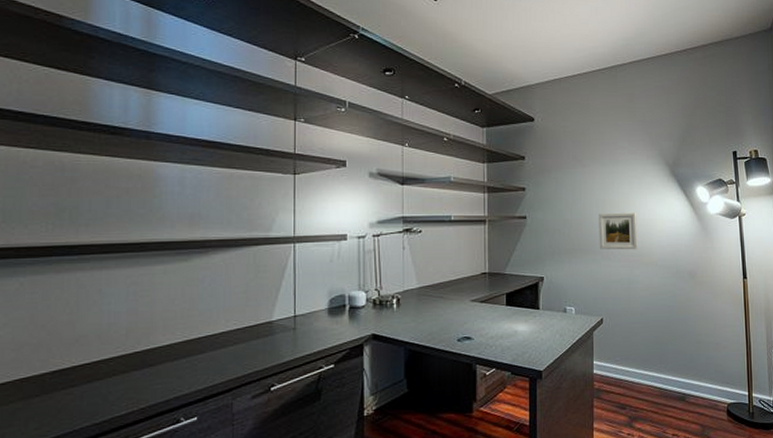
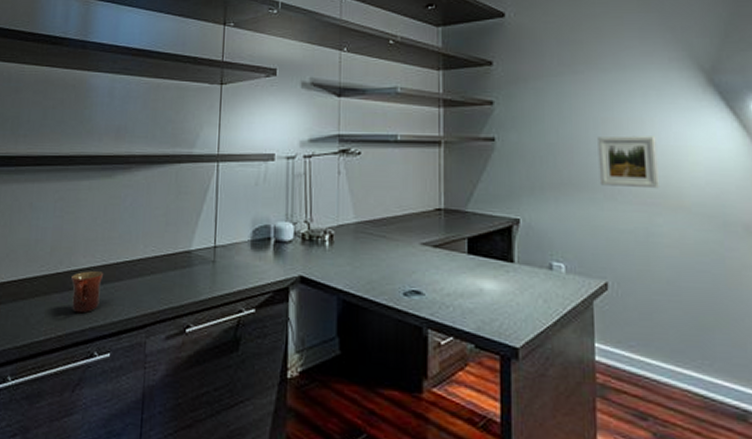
mug: none [151,347,186,386] -> present [71,271,104,314]

